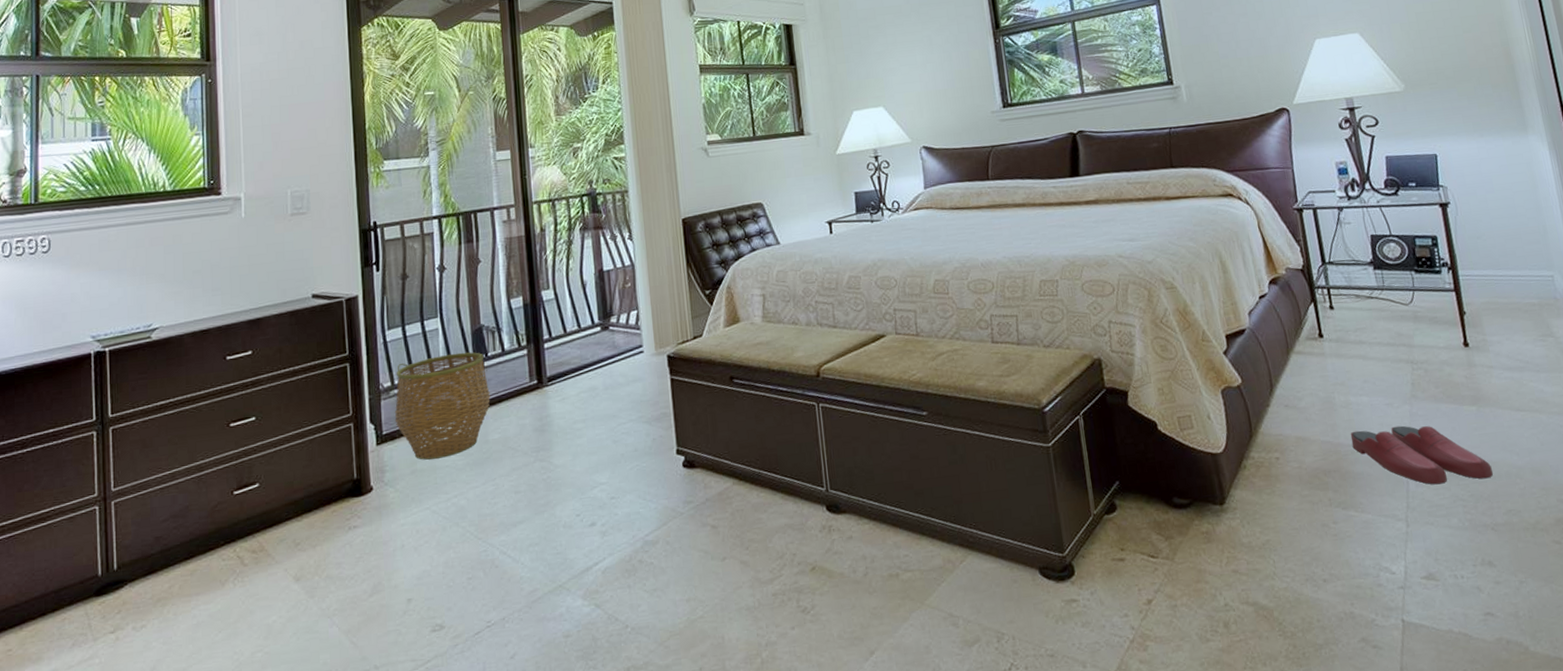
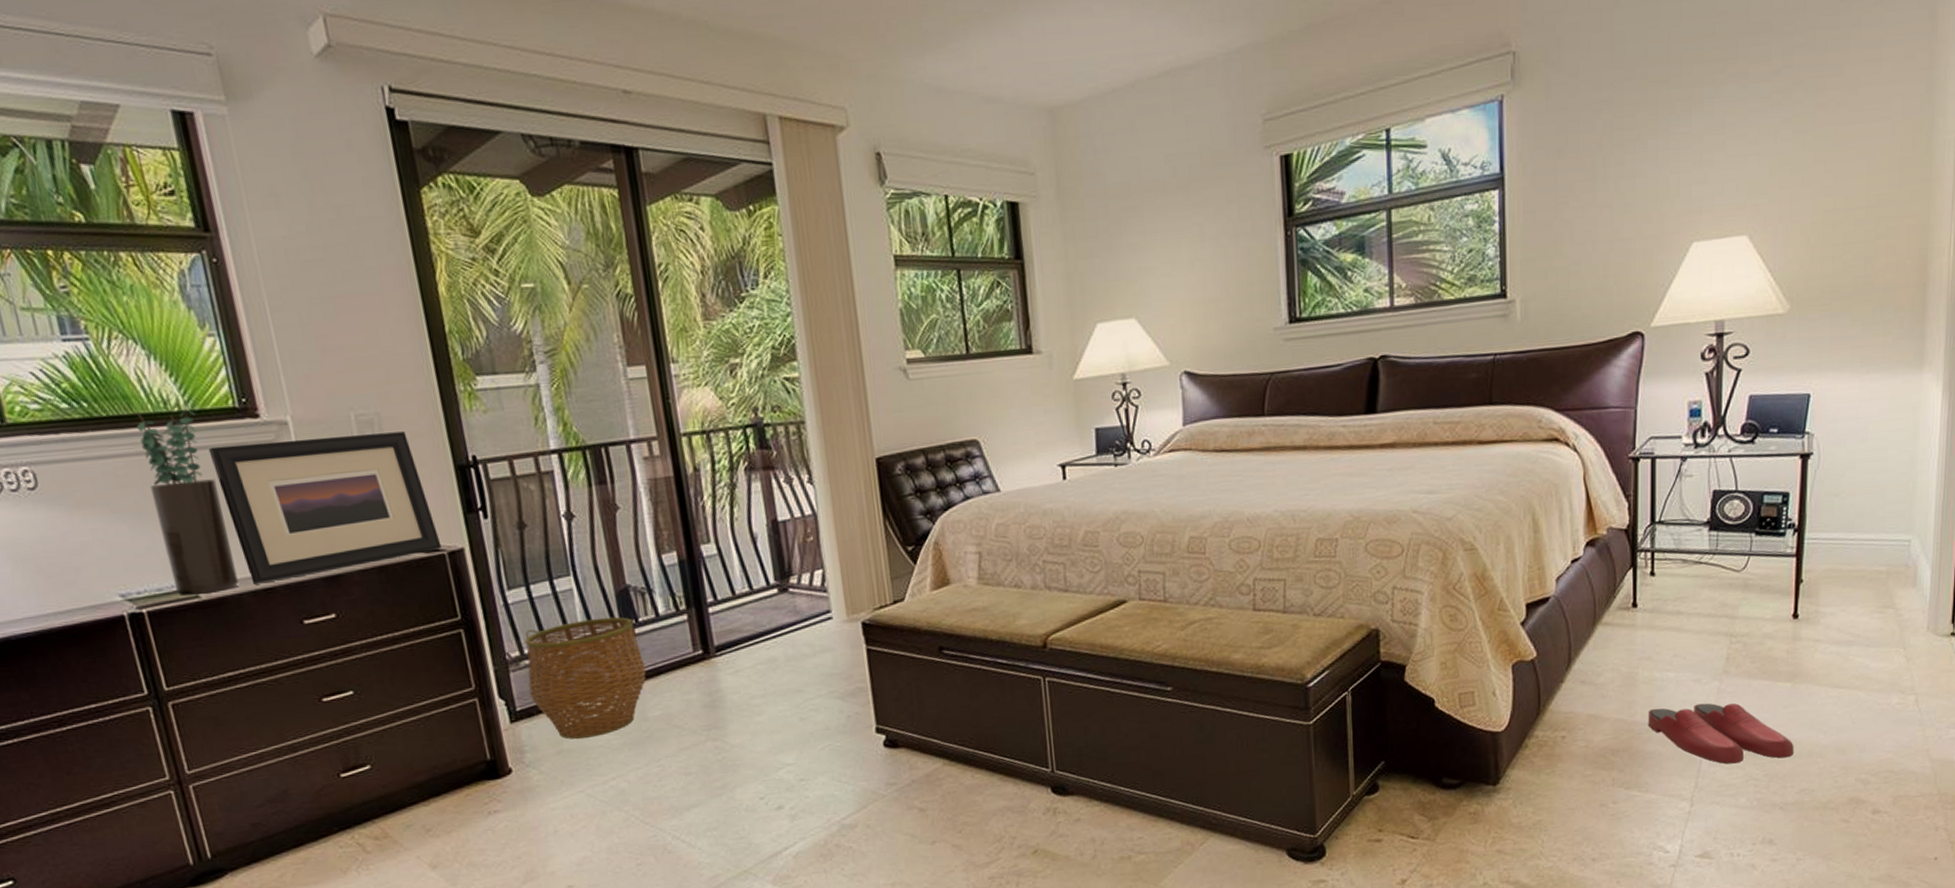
vase: none [131,182,183,337] -> present [135,400,239,597]
picture frame: none [179,204,341,327] -> present [208,431,442,584]

